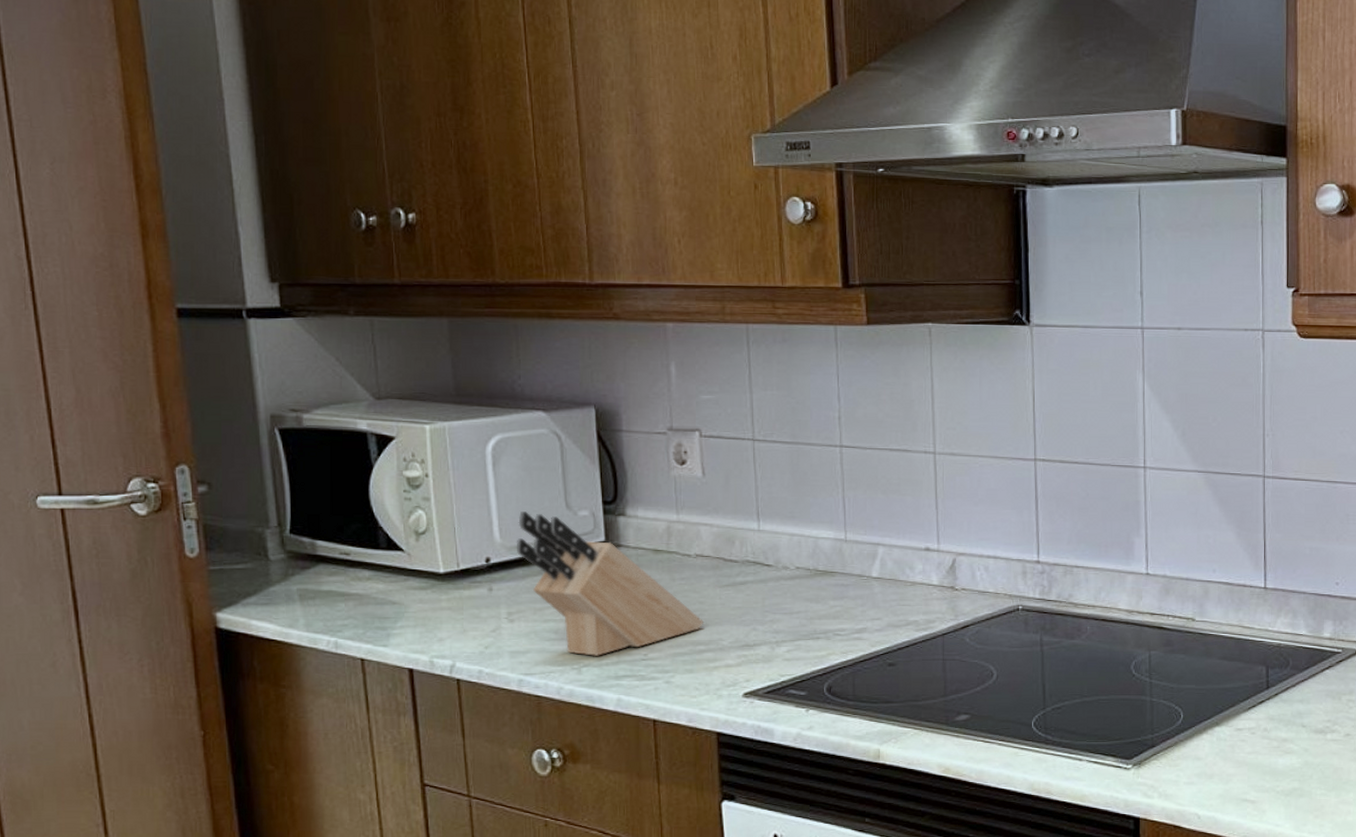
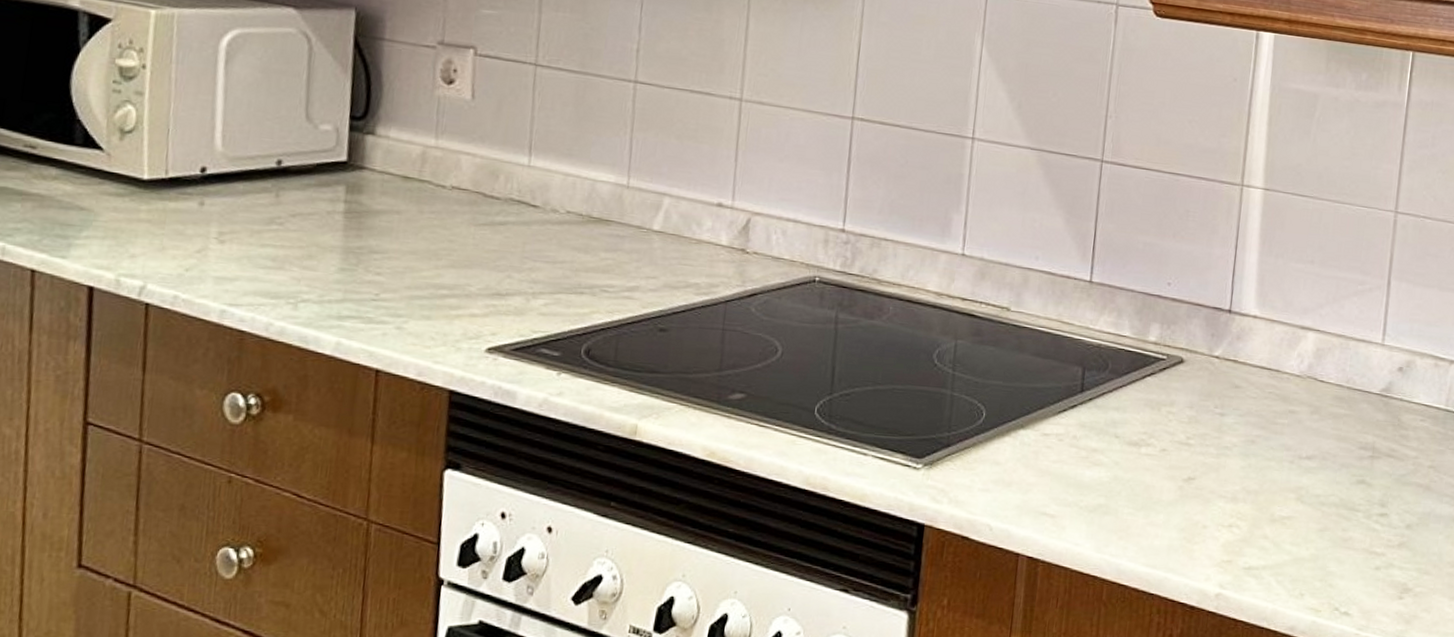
knife block: present [516,510,704,656] -> none [239,117,452,291]

